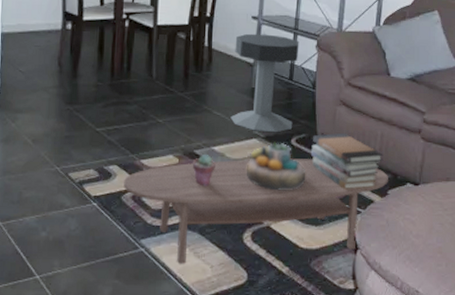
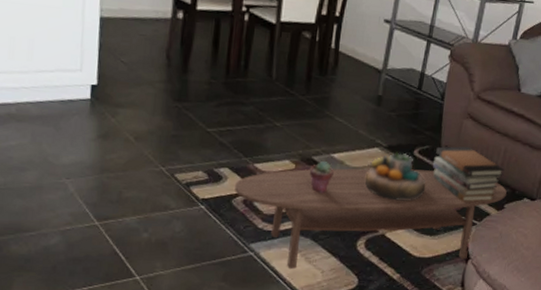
side table: present [230,33,299,133] -> none [353,38,432,143]

